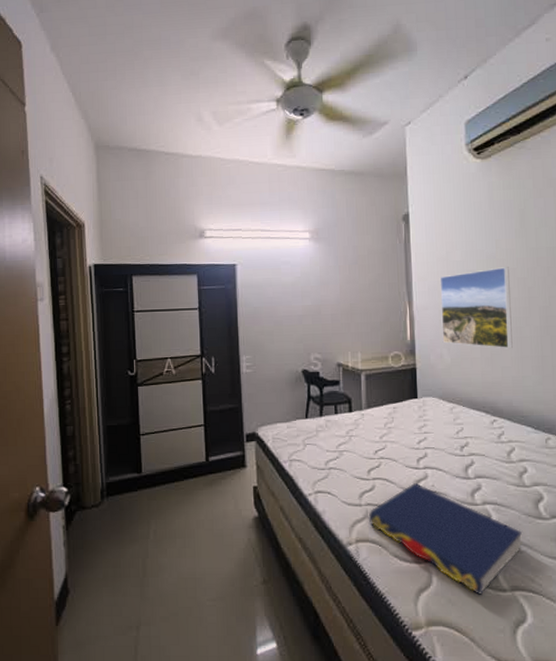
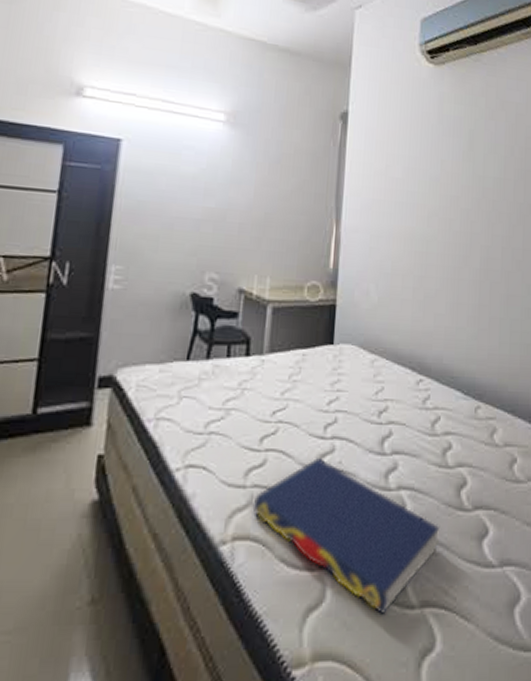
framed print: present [439,267,513,349] -> none [370,192,453,293]

